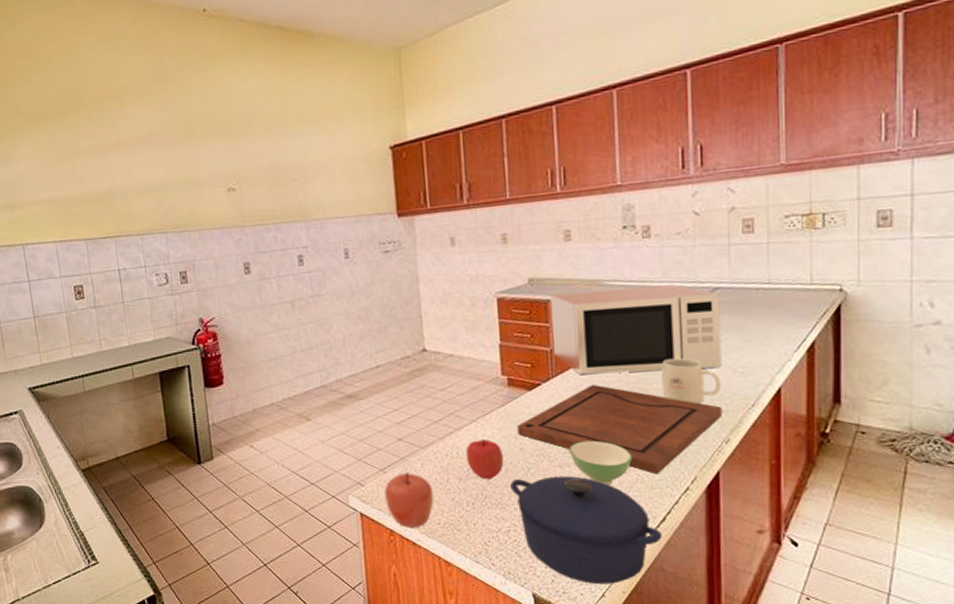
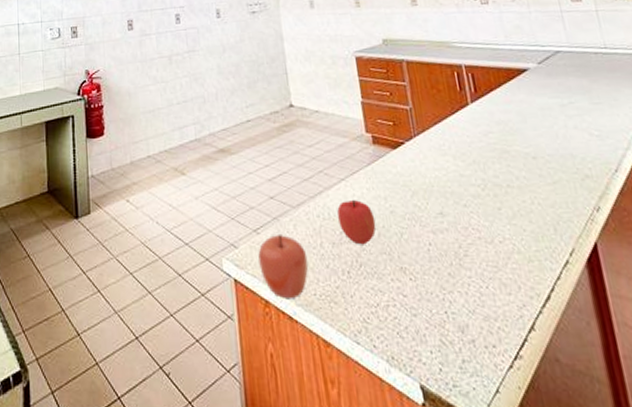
cooking pot: present [510,475,663,585] -> none [384,243,551,377]
cutting board: present [517,385,722,473] -> none [385,145,588,243]
microwave: present [549,284,722,375] -> none [403,47,577,134]
bowl: present [569,440,633,486] -> none [439,204,506,256]
mug: present [662,358,721,404] -> none [518,119,581,167]

